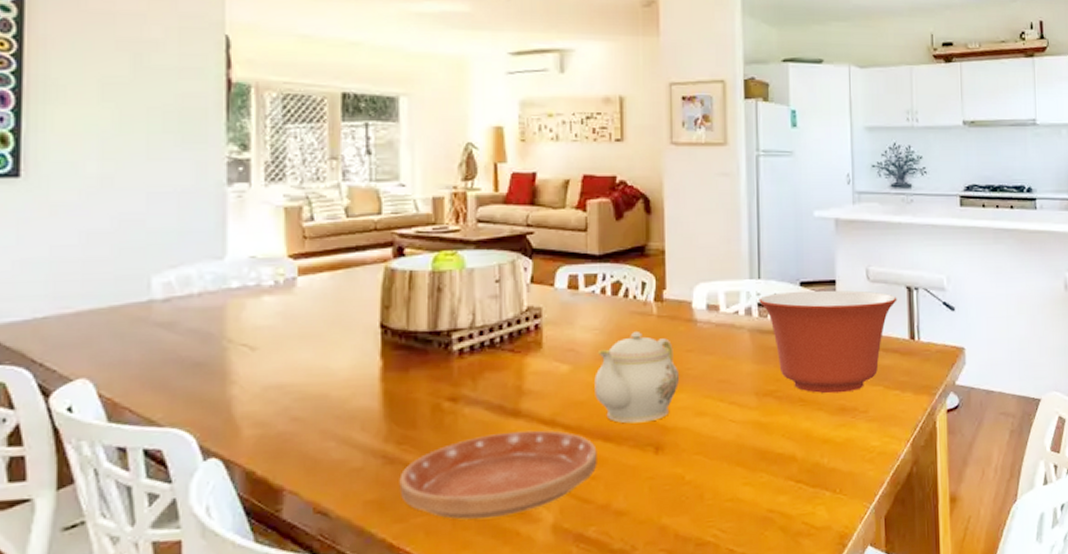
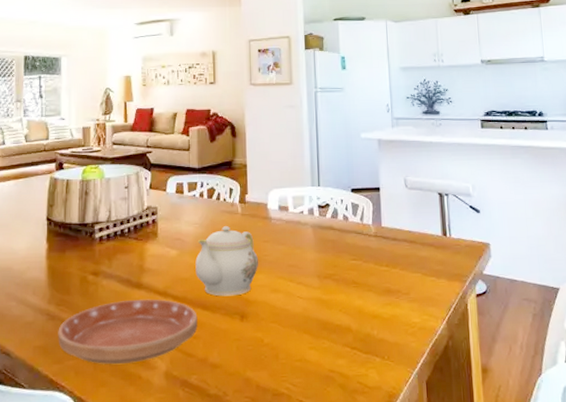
mixing bowl: present [759,290,897,394] -> none [319,195,431,278]

